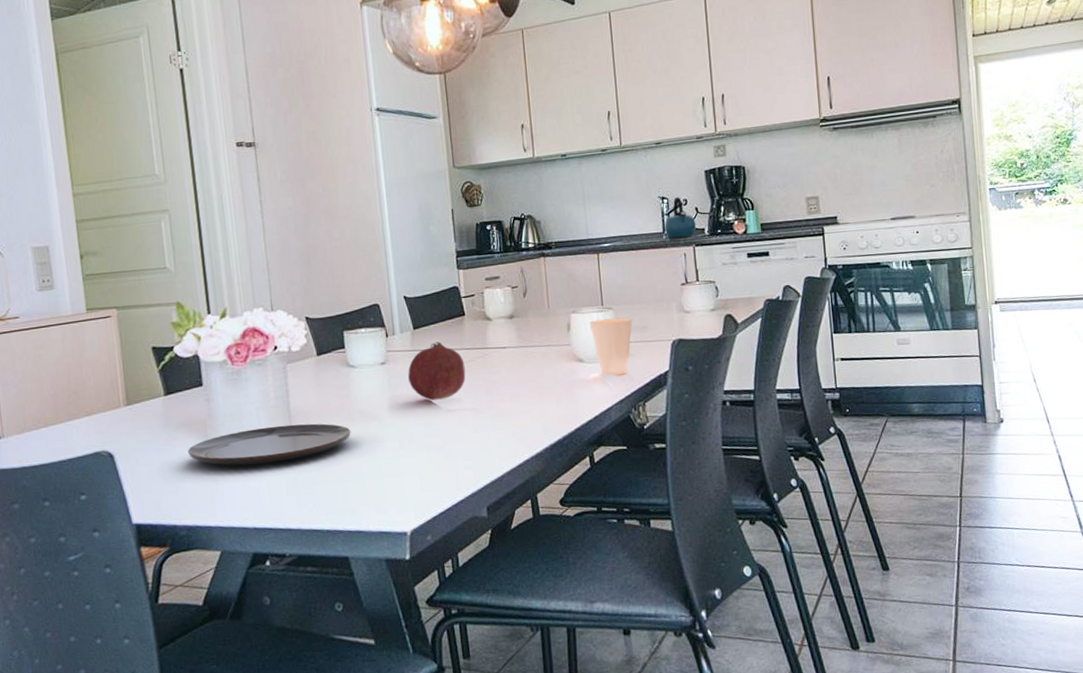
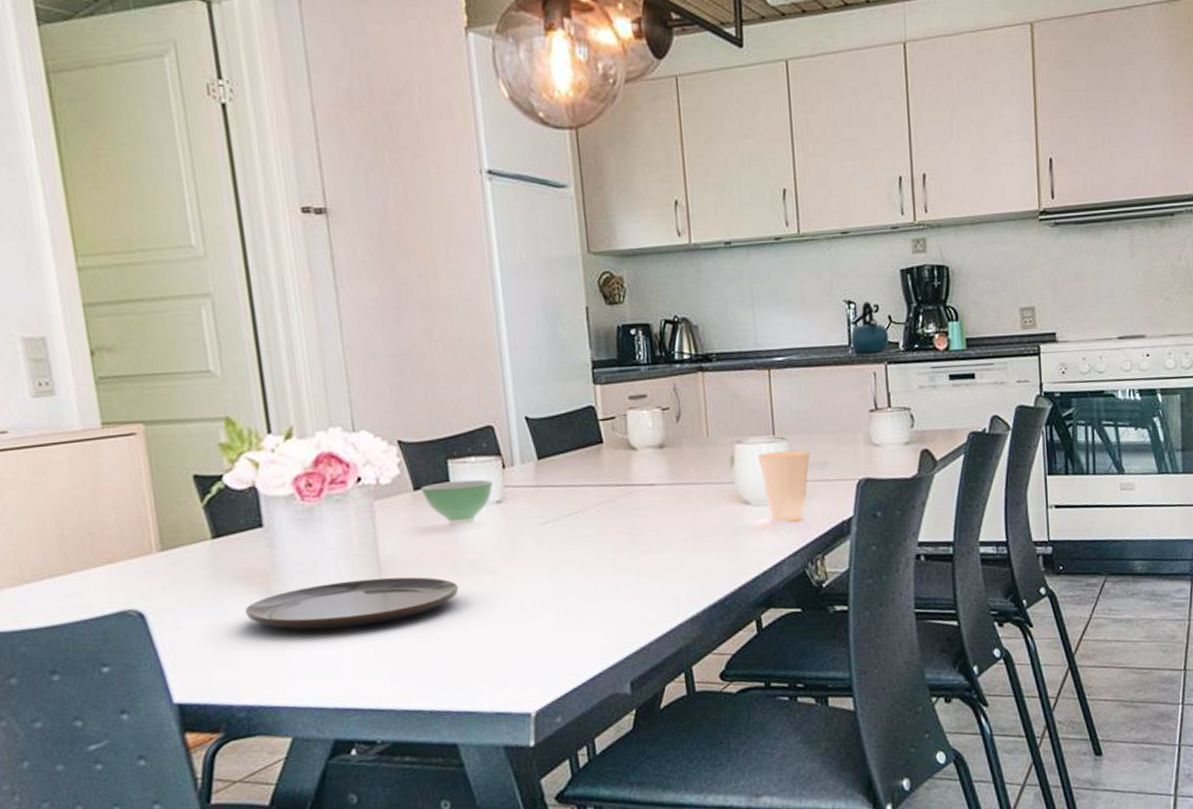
bowl: none [322,346,379,383] -> present [421,479,493,526]
fruit: present [408,341,466,401] -> none [531,475,604,550]

